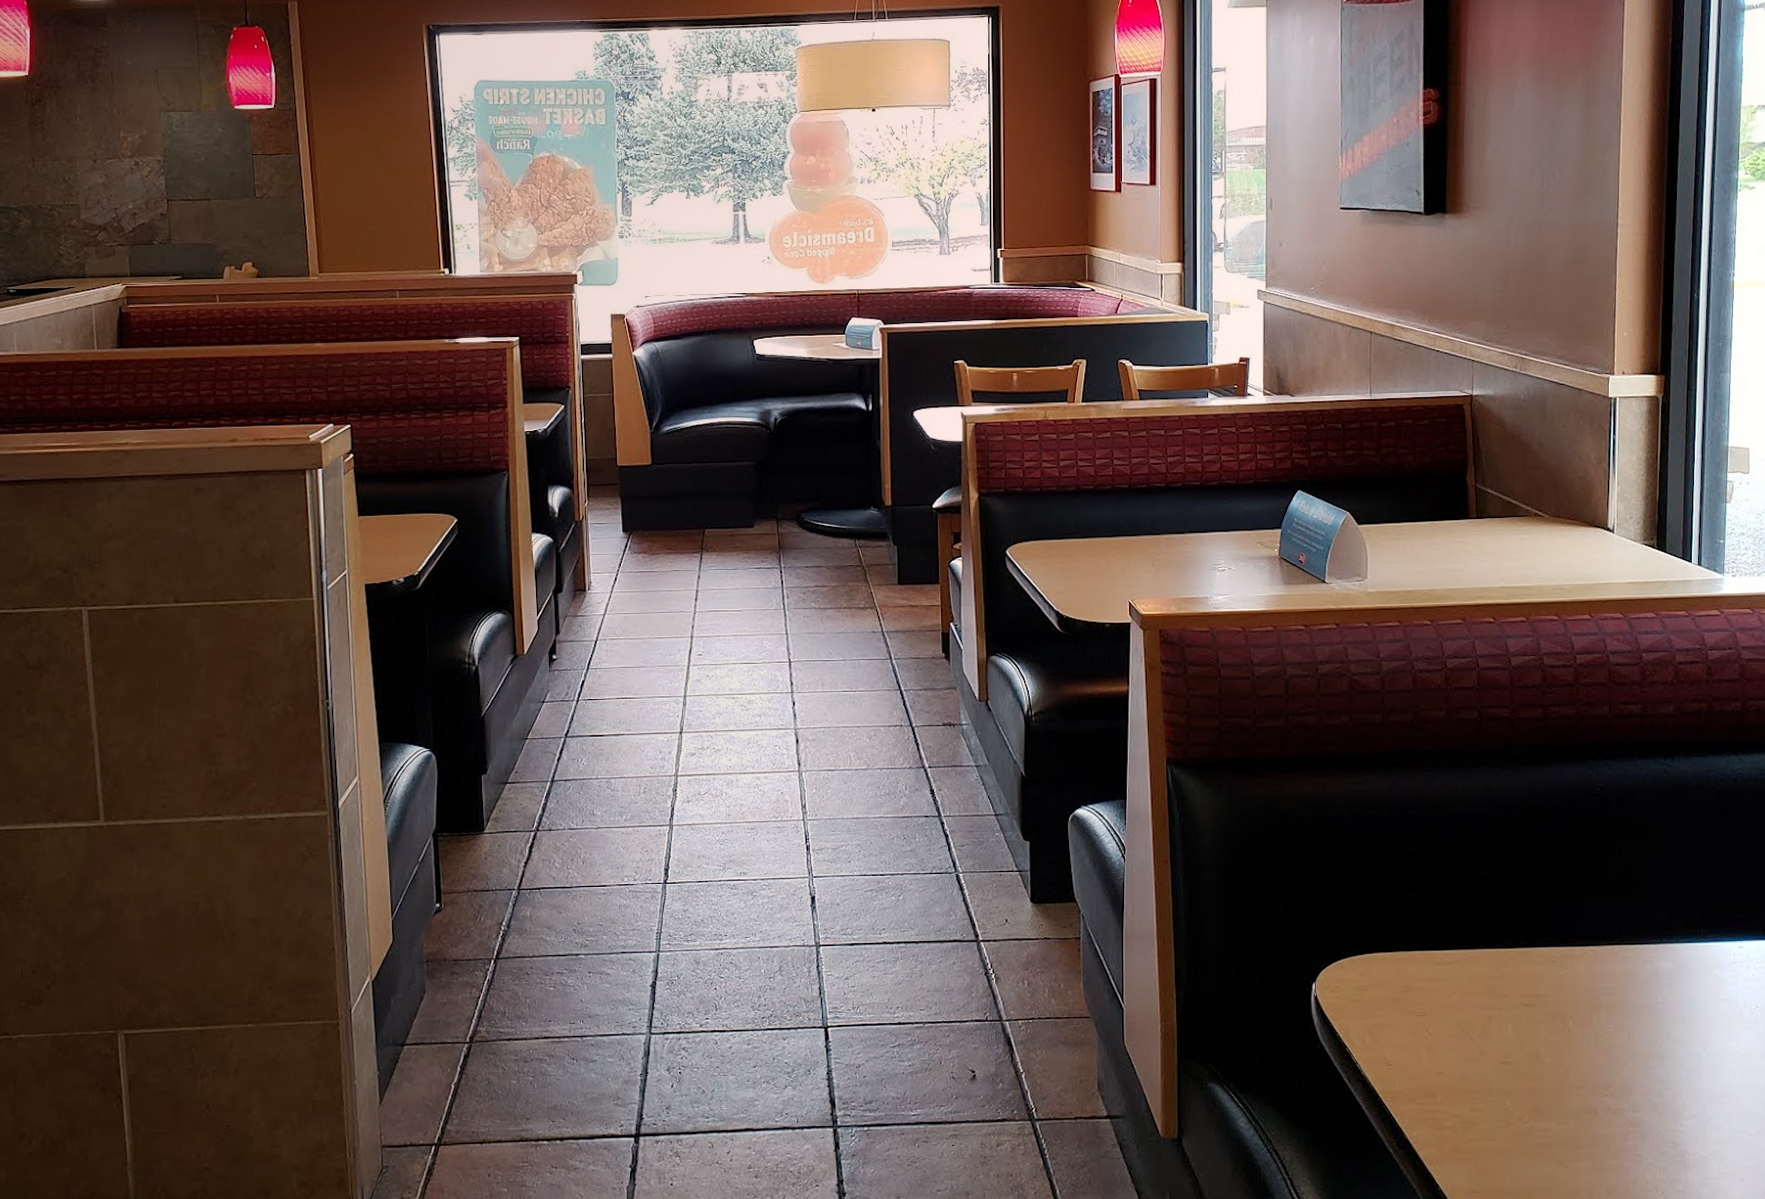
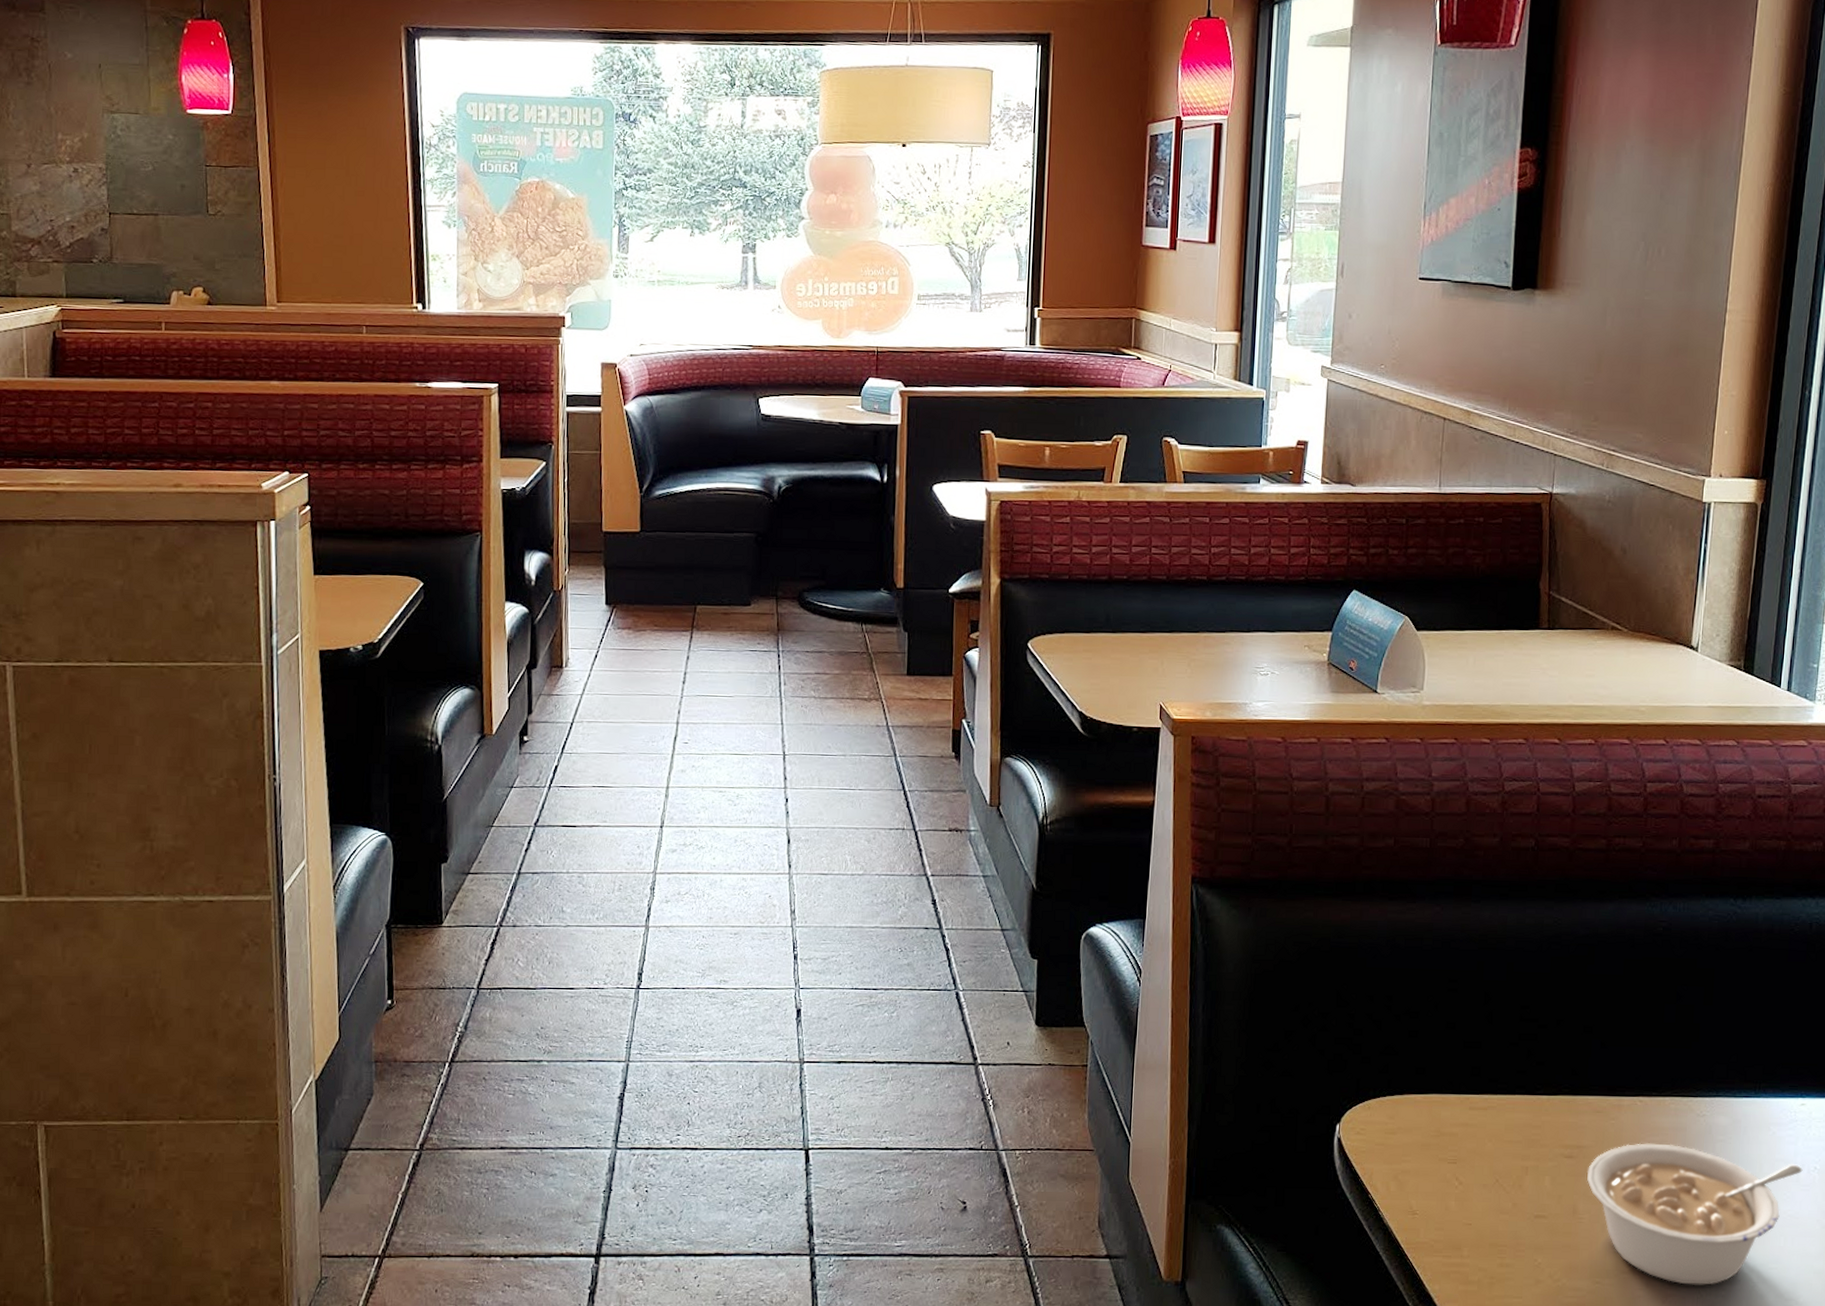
legume: none [1547,989,1745,1122] -> present [1587,1143,1803,1285]

